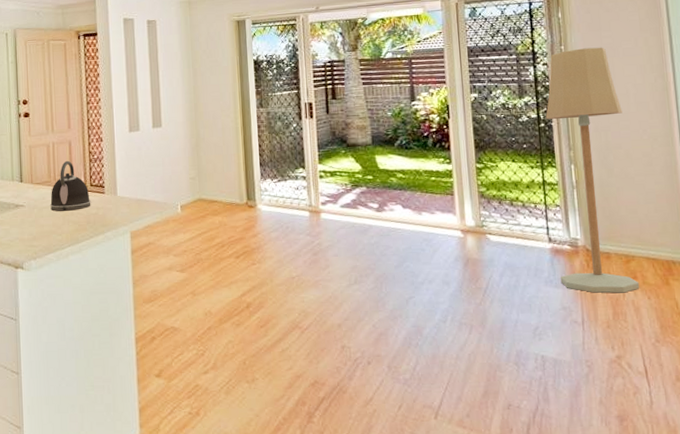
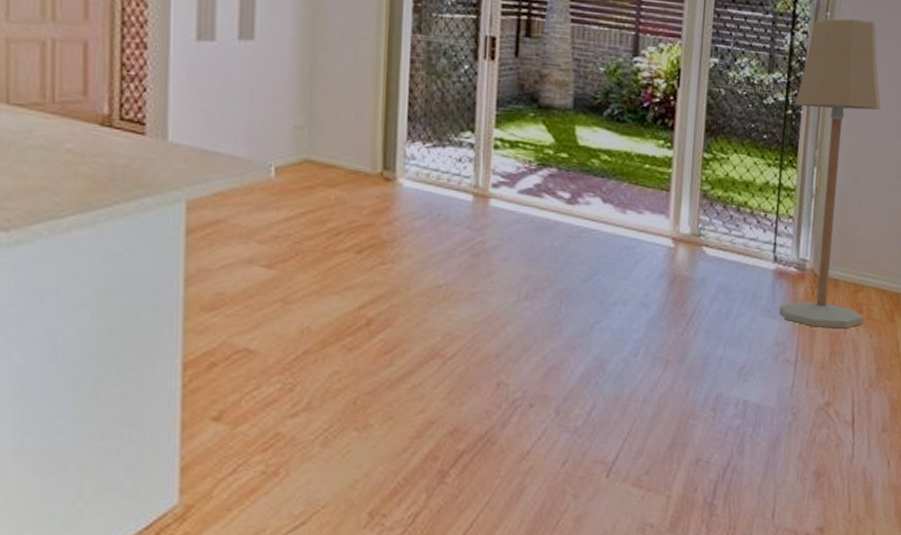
kettle: present [50,160,91,211] -> none [42,72,119,157]

